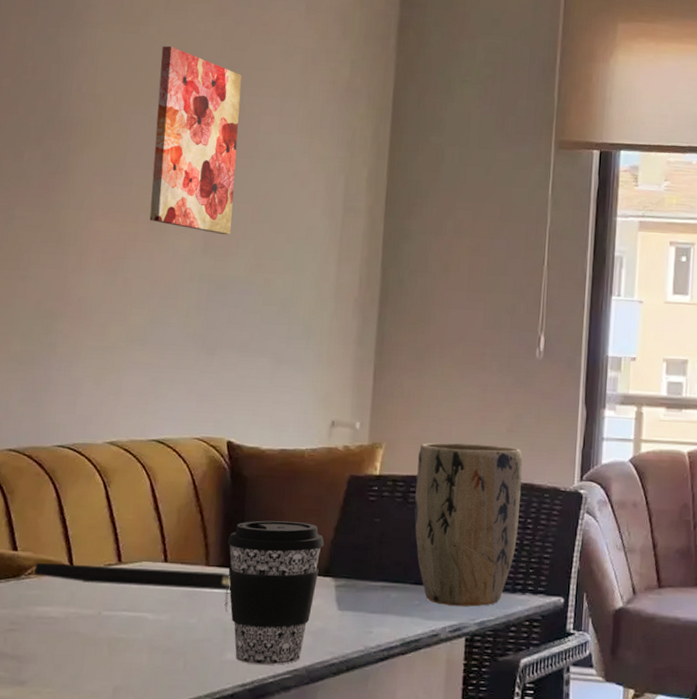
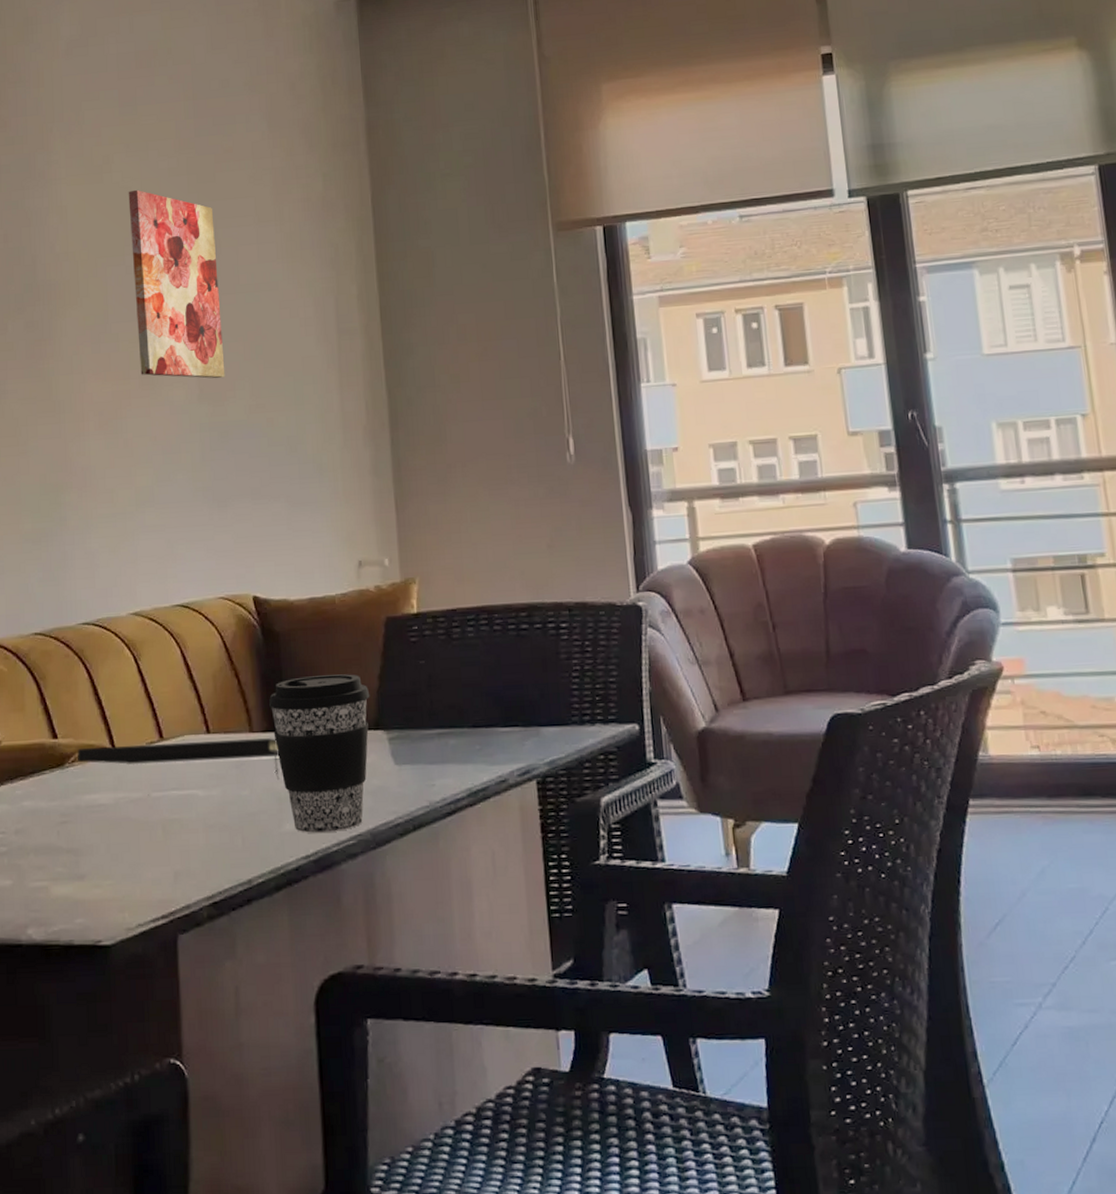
plant pot: present [414,443,523,607] -> none [455,564,577,747]

